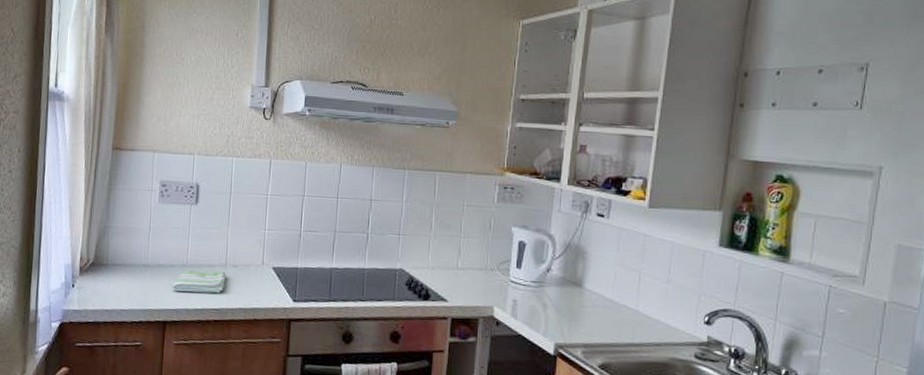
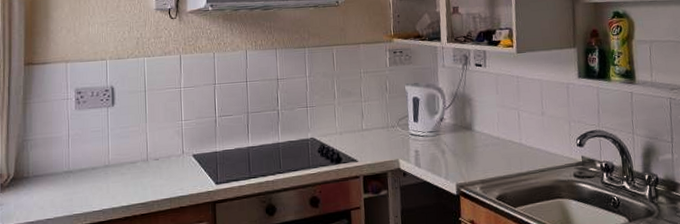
dish towel: present [172,270,227,294] -> none [96,166,150,193]

